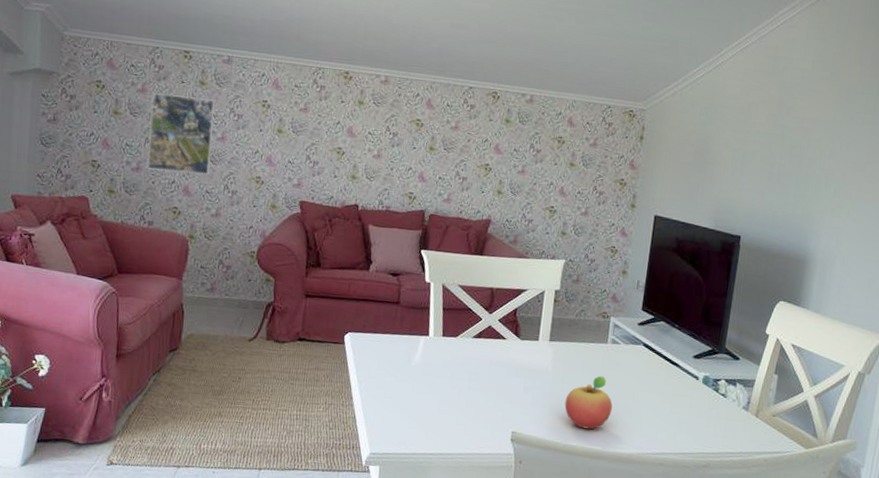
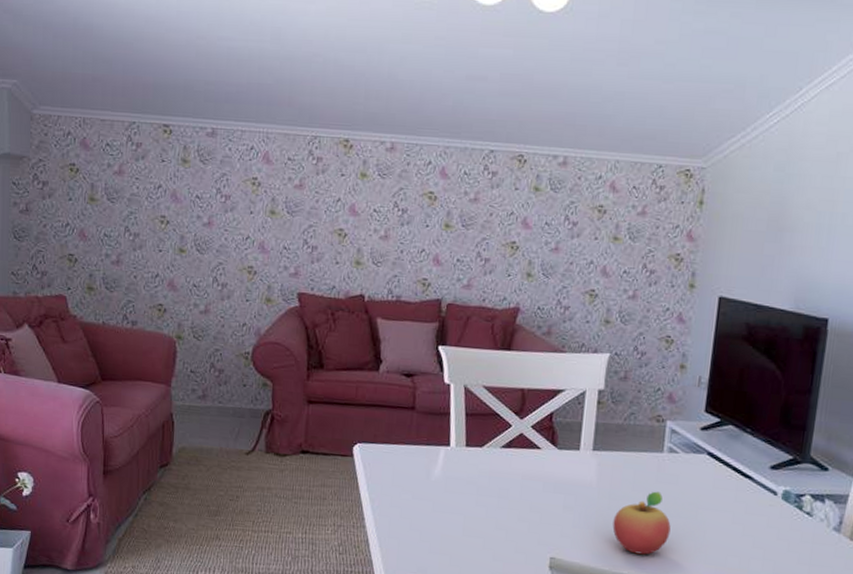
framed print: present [147,93,215,175] -> none [128,174,199,266]

